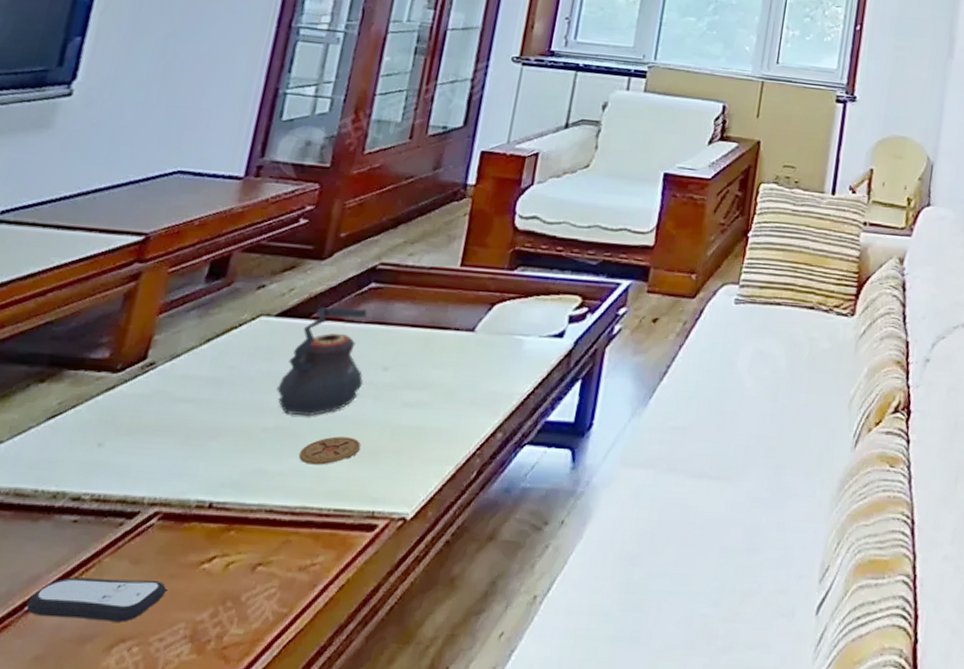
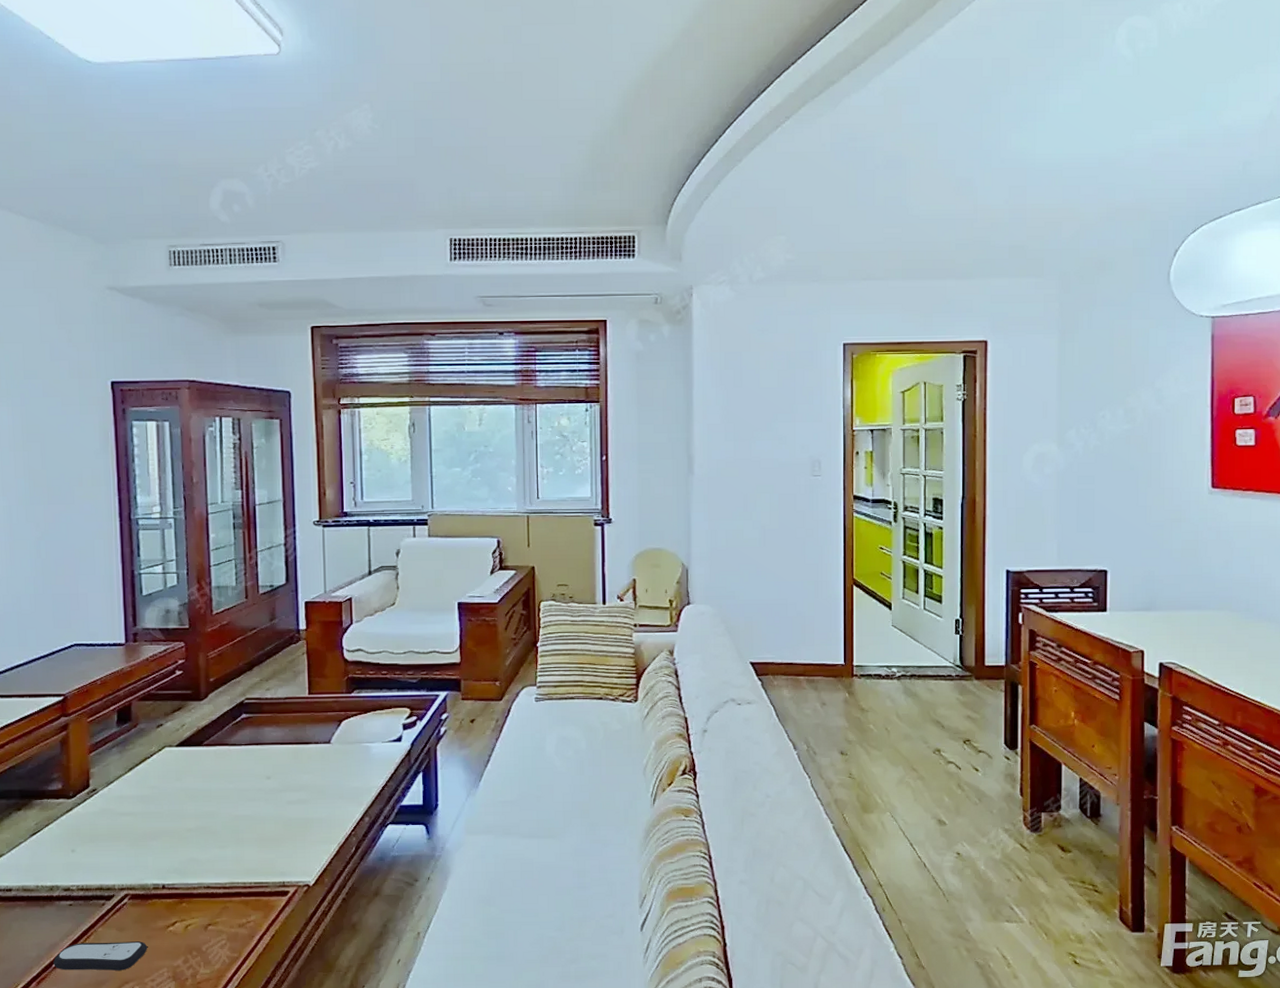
teapot: present [277,307,367,416] -> none [191,734,254,817]
coaster: present [299,436,361,465] -> none [219,830,264,852]

